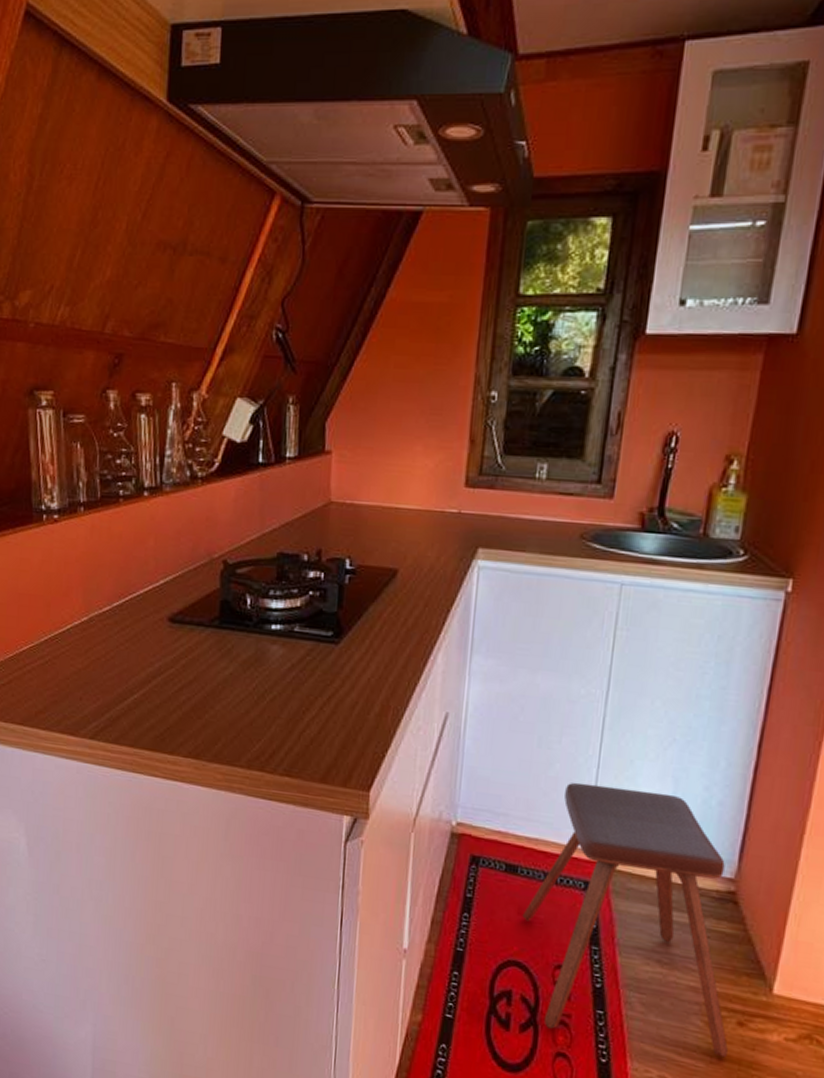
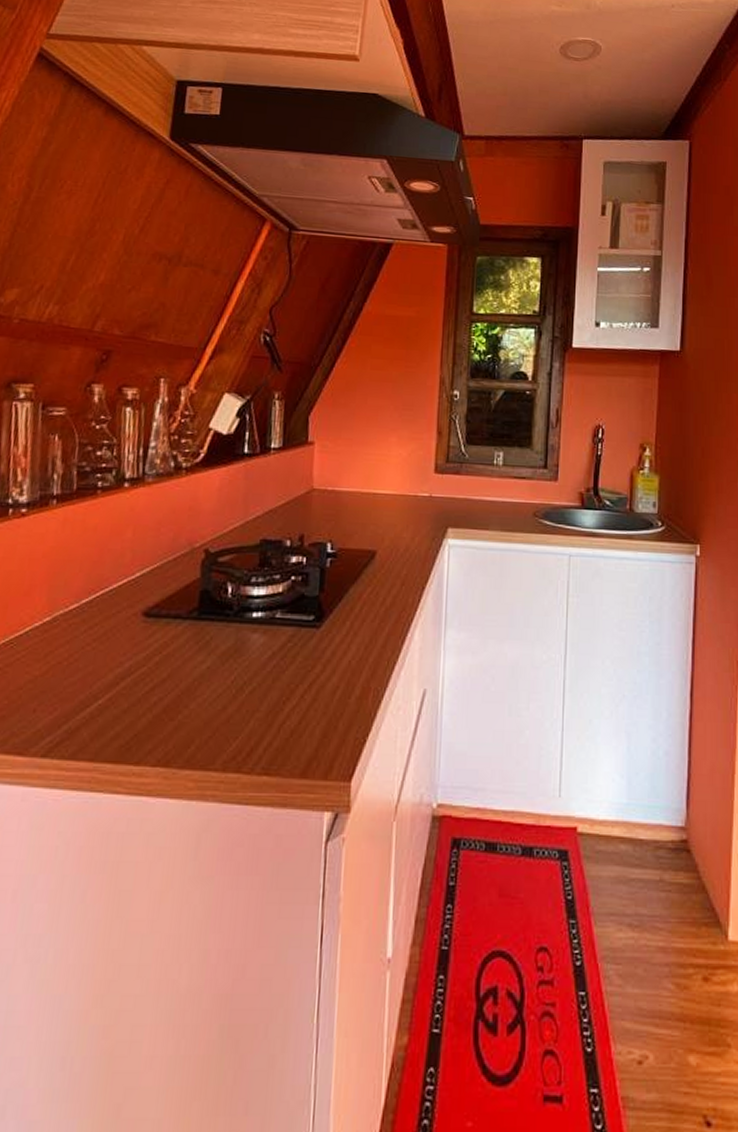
music stool: present [522,782,728,1058] -> none [503,747,698,1023]

